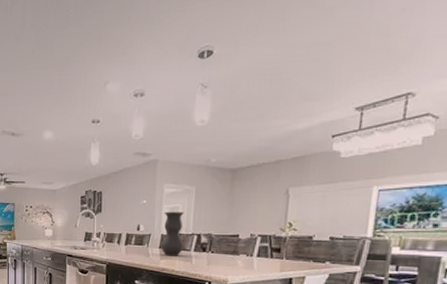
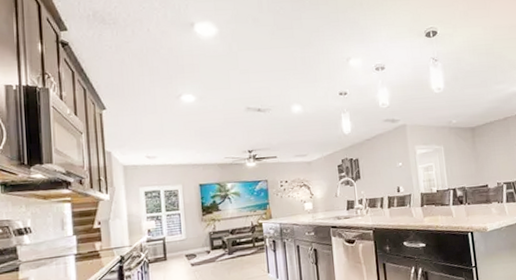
vase: present [161,212,185,256] -> none [420,170,444,213]

